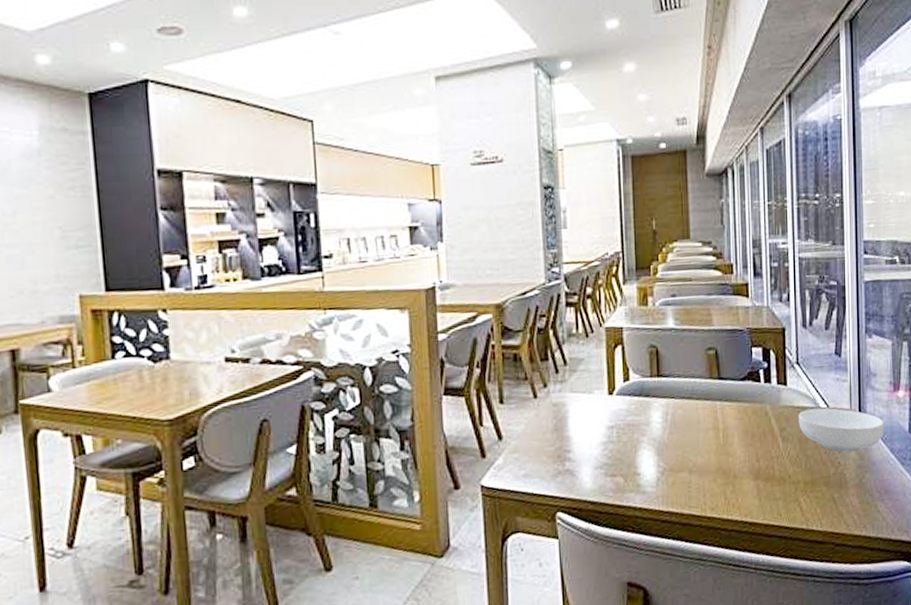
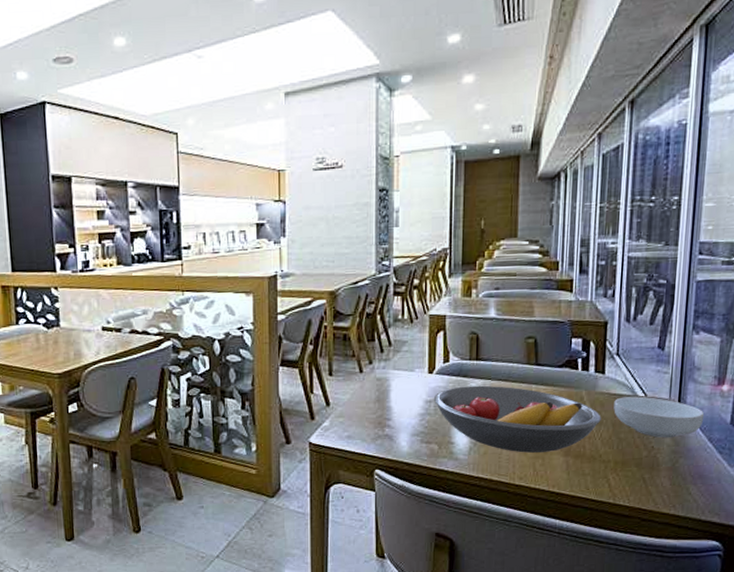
fruit bowl: none [615,405,787,480] -> present [433,385,601,453]

